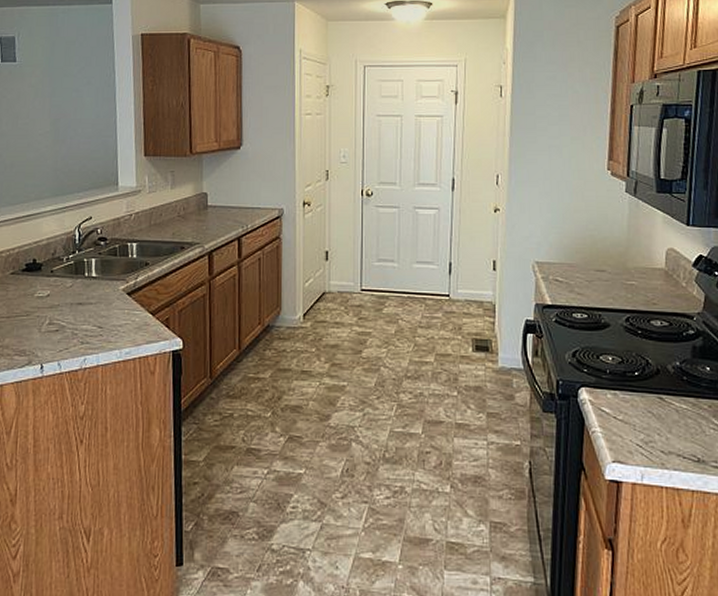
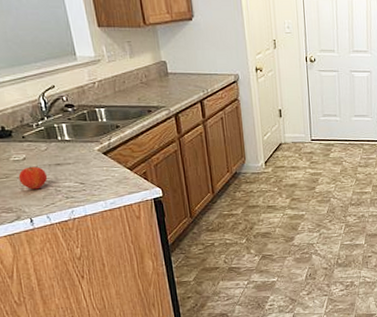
apple: none [38,304,67,331] -> present [18,166,48,190]

